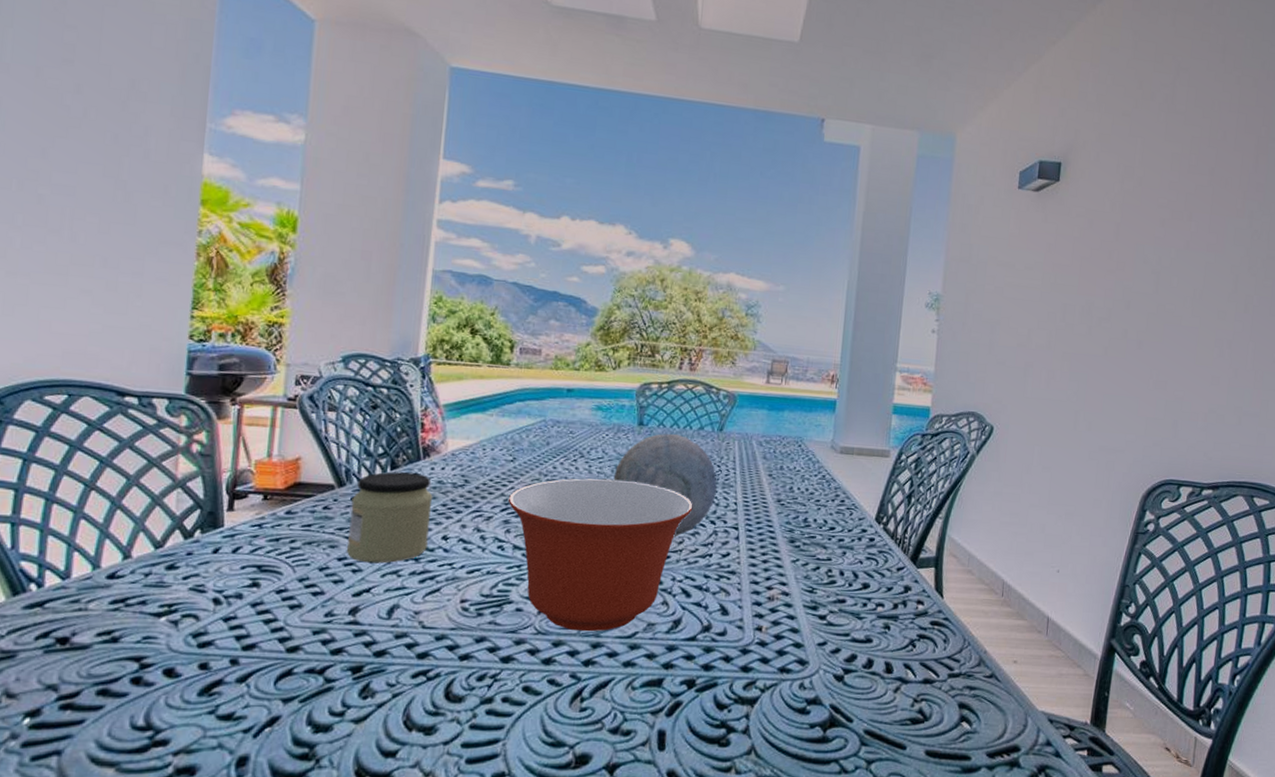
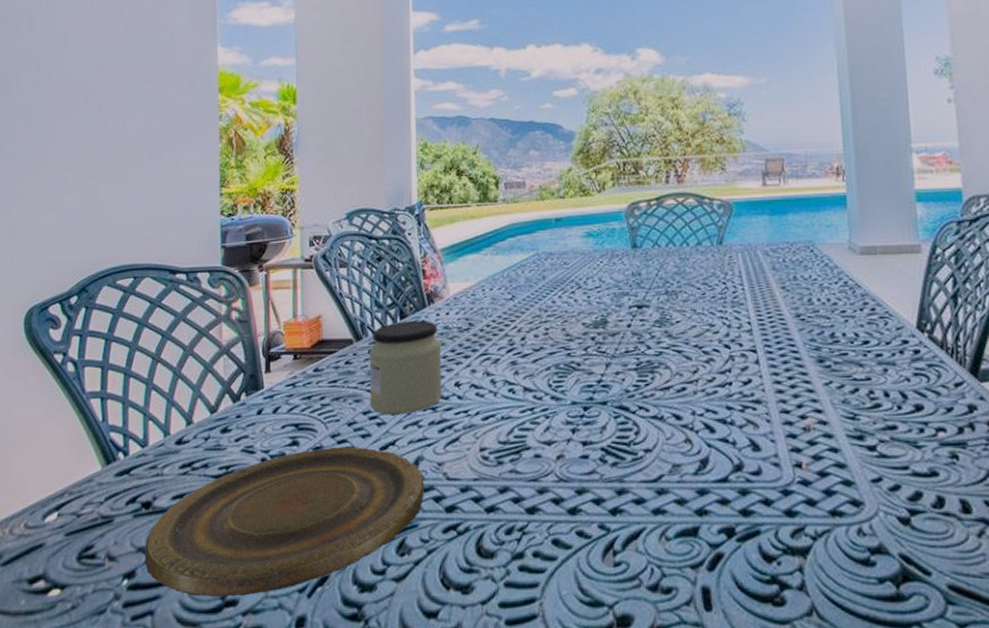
plate: none [55,590,398,738] -> present [145,447,424,598]
mixing bowl: present [508,478,693,632] -> none [512,308,703,477]
decorative orb: present [613,433,717,537] -> none [614,252,726,366]

